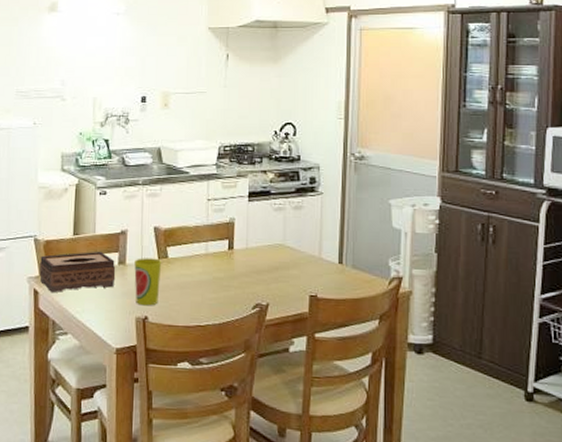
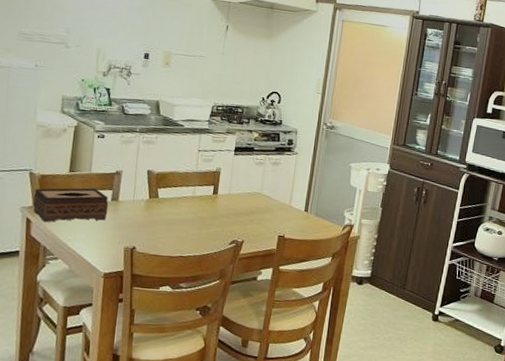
cup: present [134,258,162,306] -> none [125,196,153,238]

